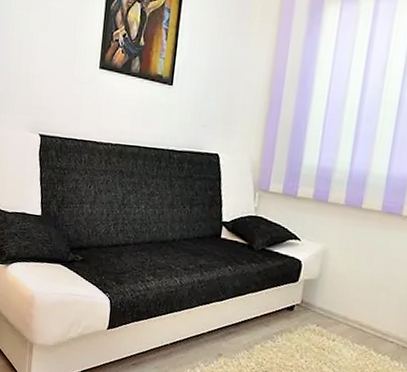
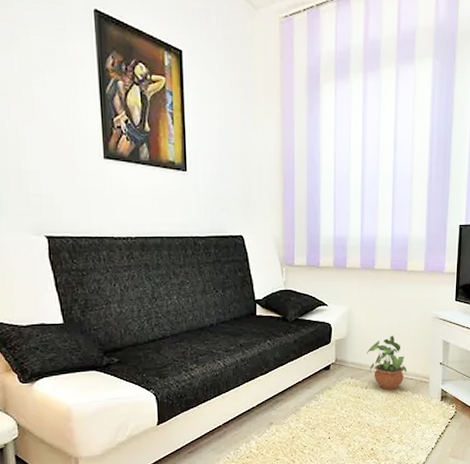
potted plant: none [339,287,388,350] -> present [367,335,408,390]

